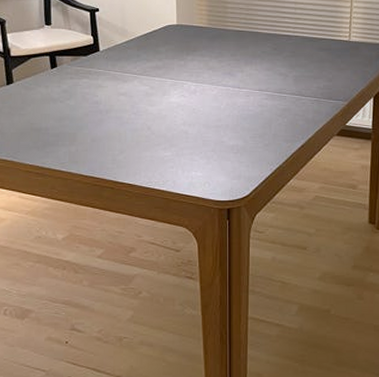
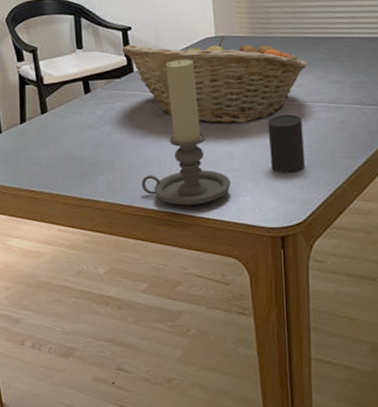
fruit basket: none [89,24,257,105] -> present [122,35,307,124]
candle holder: none [102,43,184,178] -> present [141,59,231,206]
cup: none [220,100,250,152] -> present [267,114,305,173]

